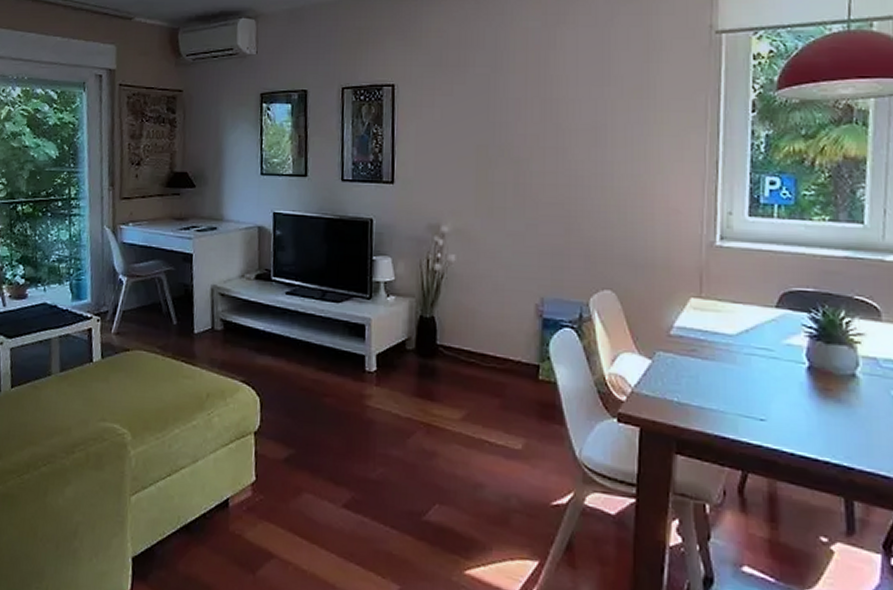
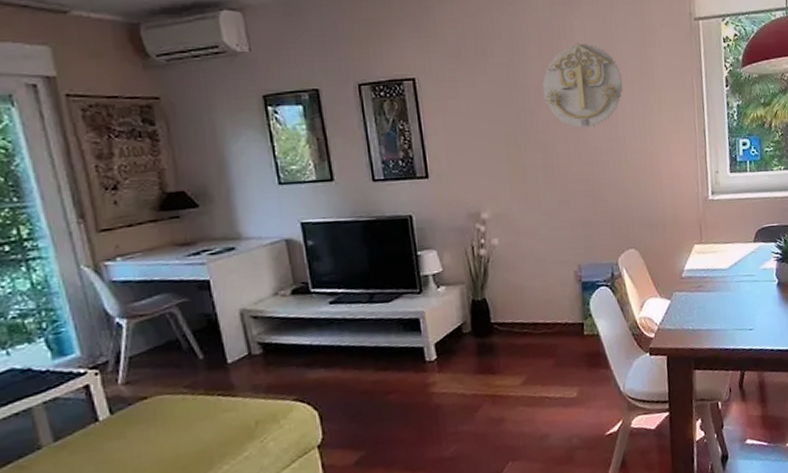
wall decoration: none [524,55,617,147] -> present [543,43,624,128]

